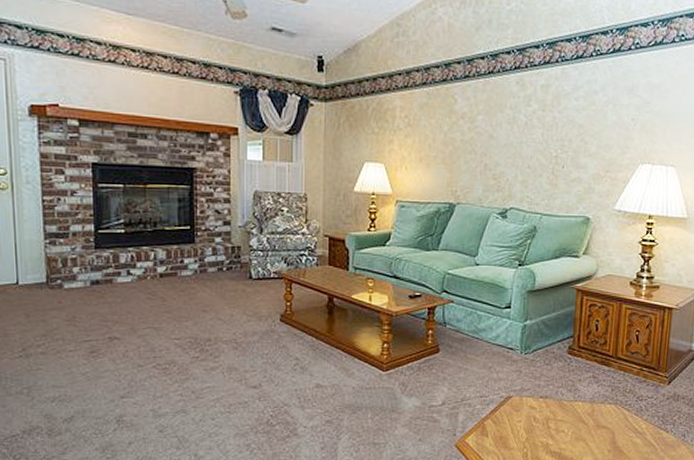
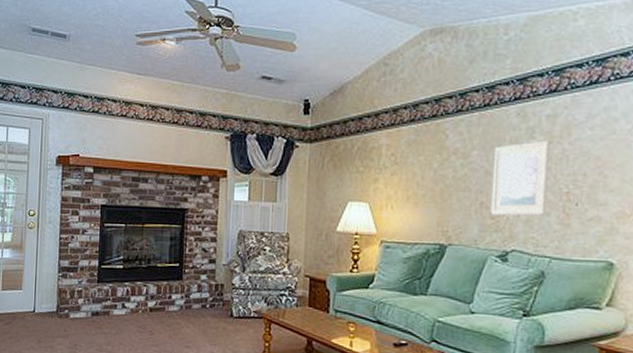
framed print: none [493,108,543,177] -> present [491,140,550,216]

